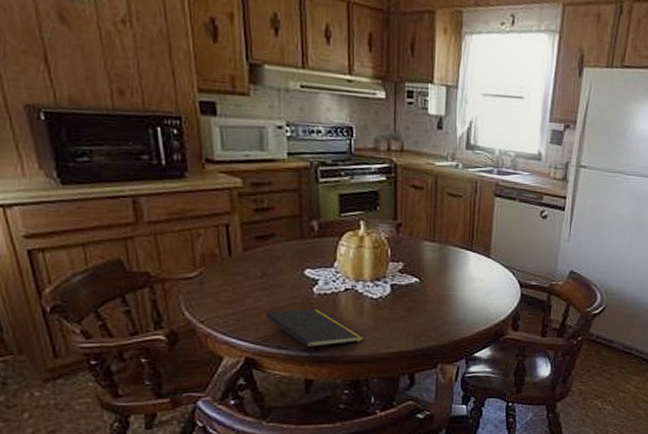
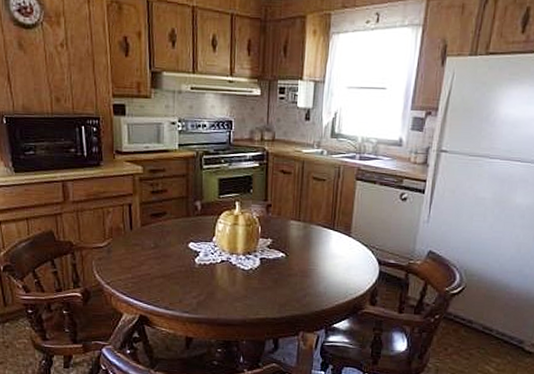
notepad: present [266,309,364,360] -> none [157,277,236,321]

